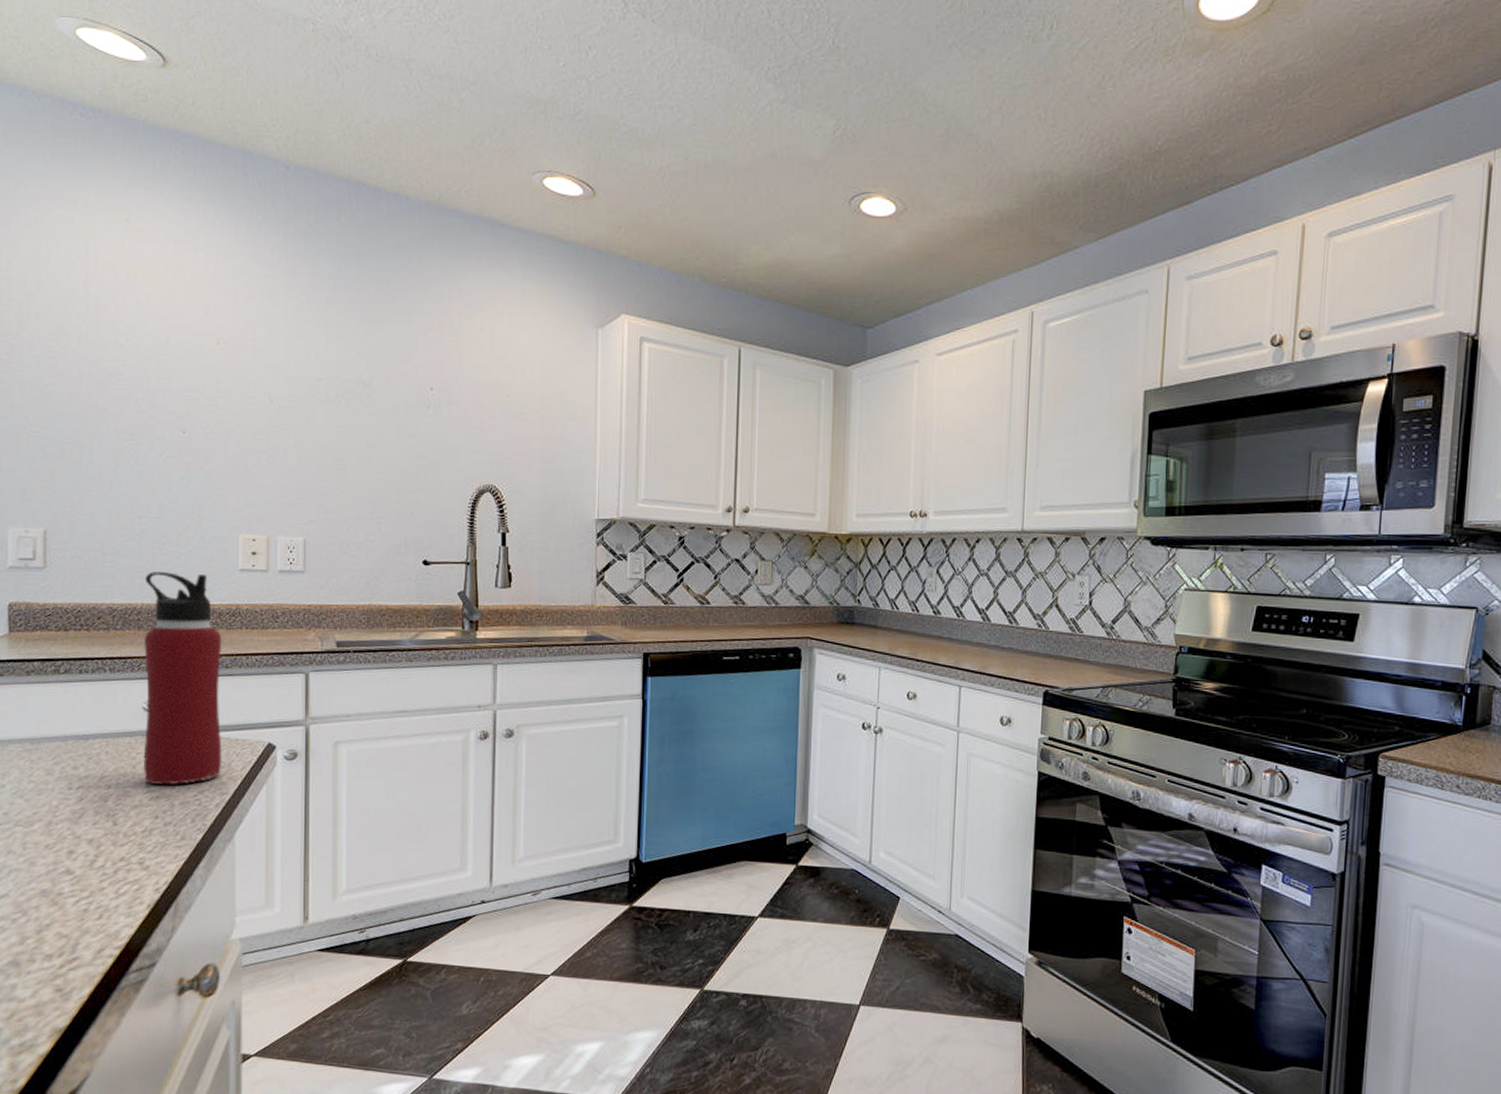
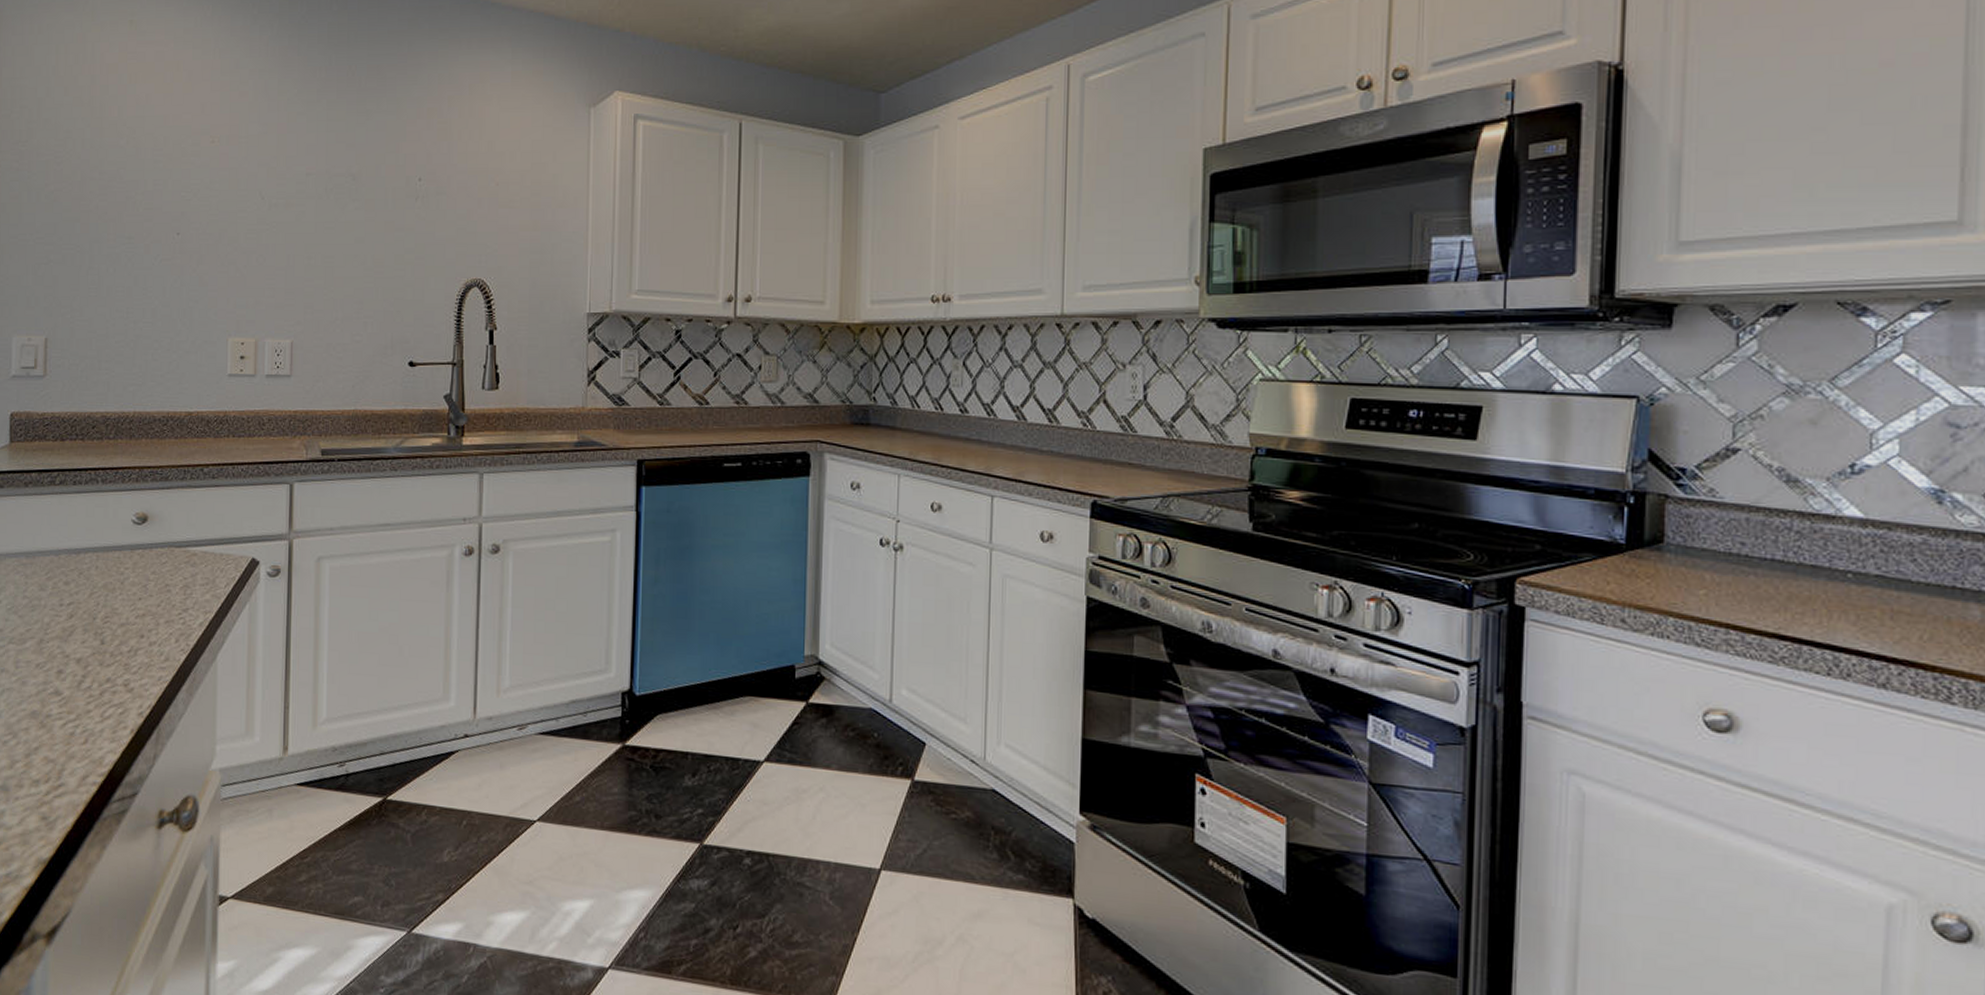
water bottle: present [143,571,222,785] -> none [130,378,210,602]

